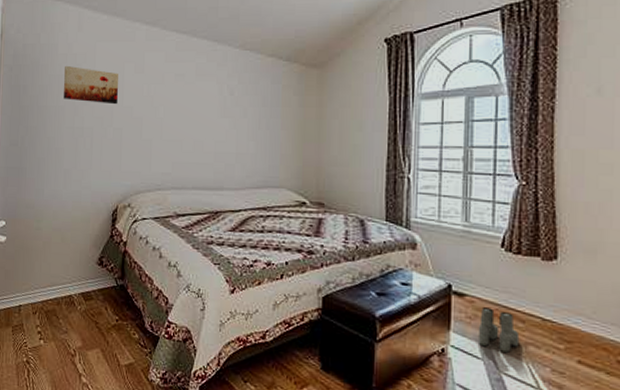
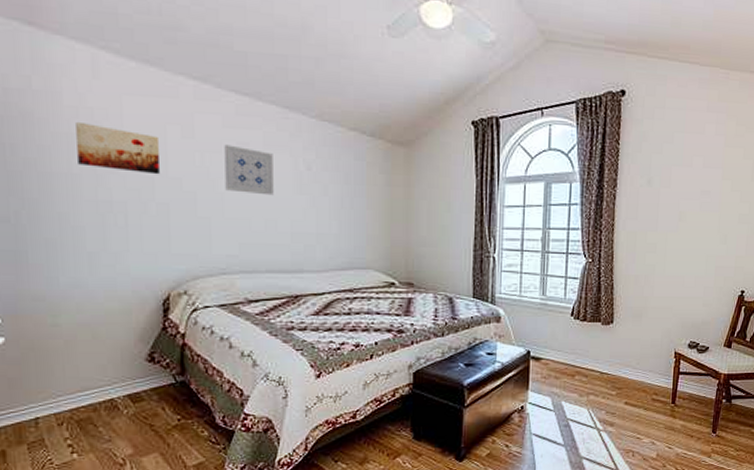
wall art: none [164,76,203,119] -> present [224,144,274,196]
boots: present [478,307,520,353] -> none [551,368,583,403]

